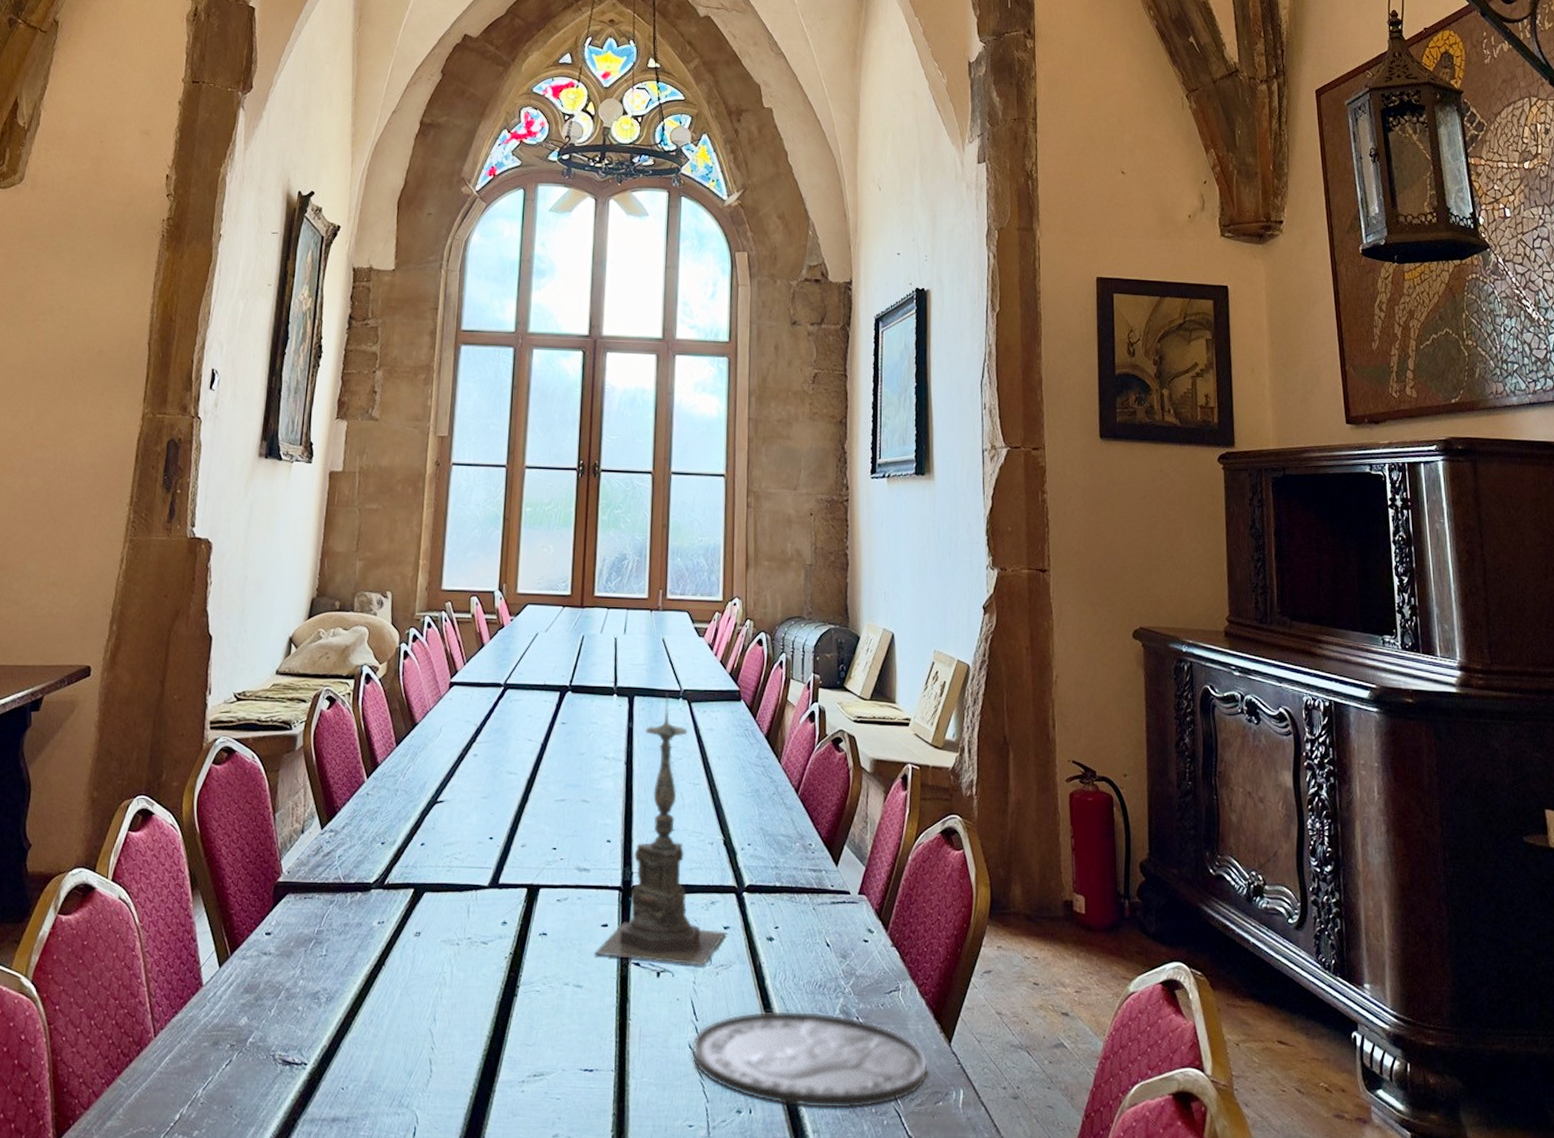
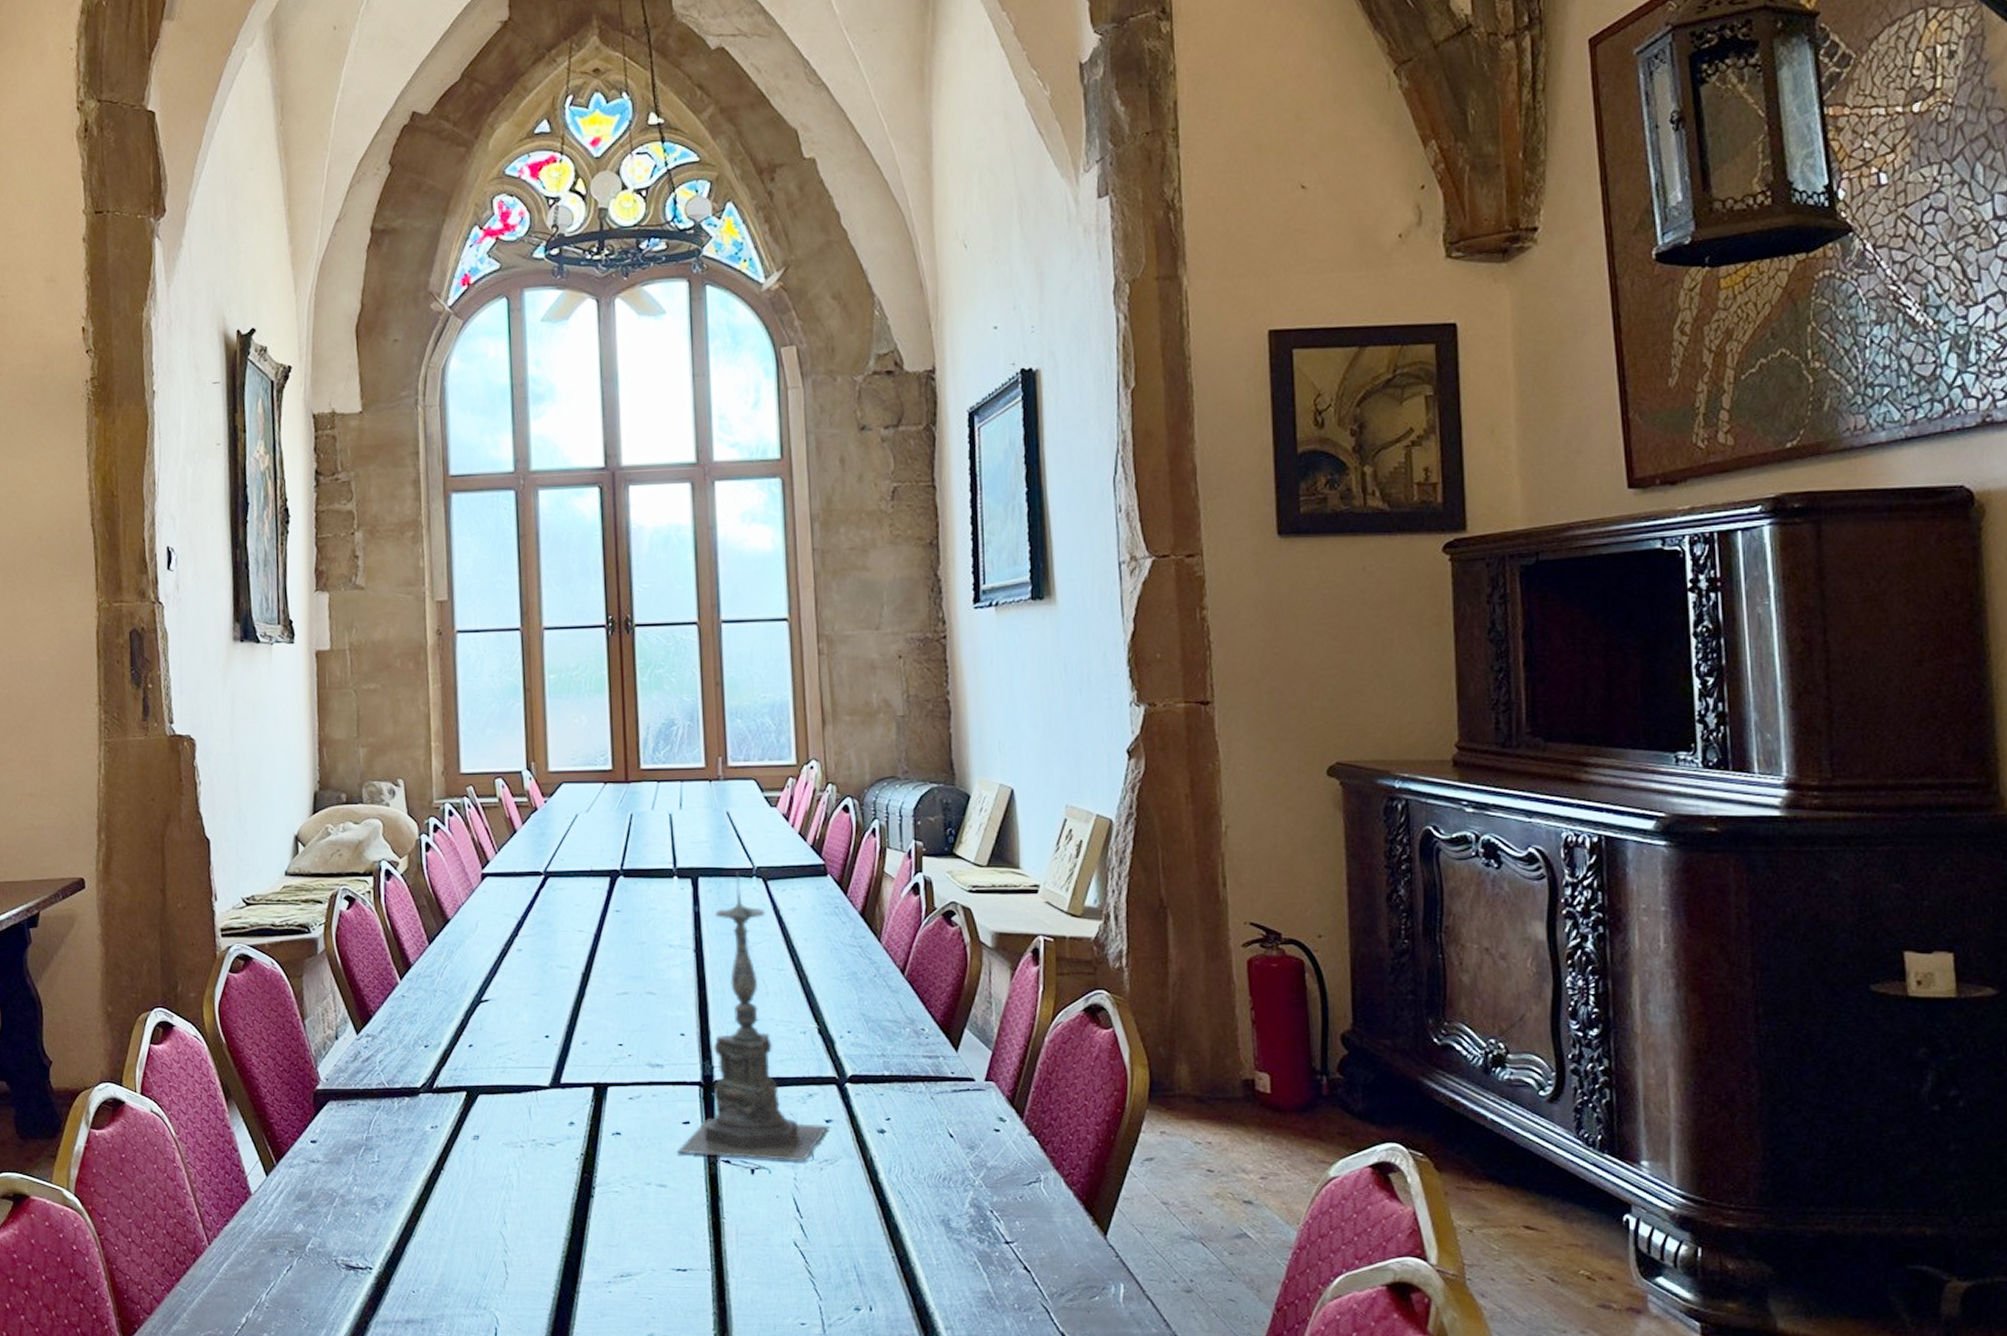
plate: present [692,1010,928,1110] -> none [798,1205,1080,1306]

